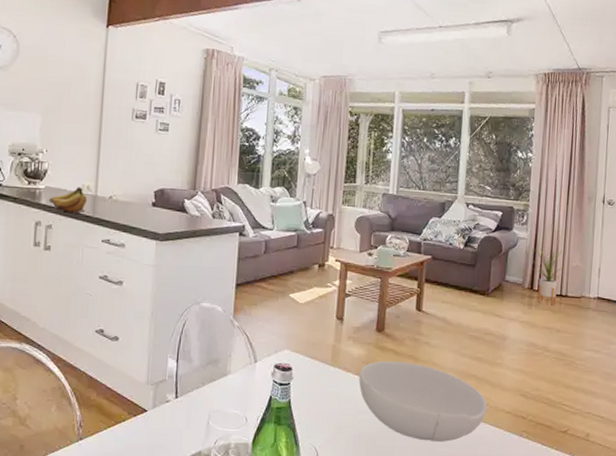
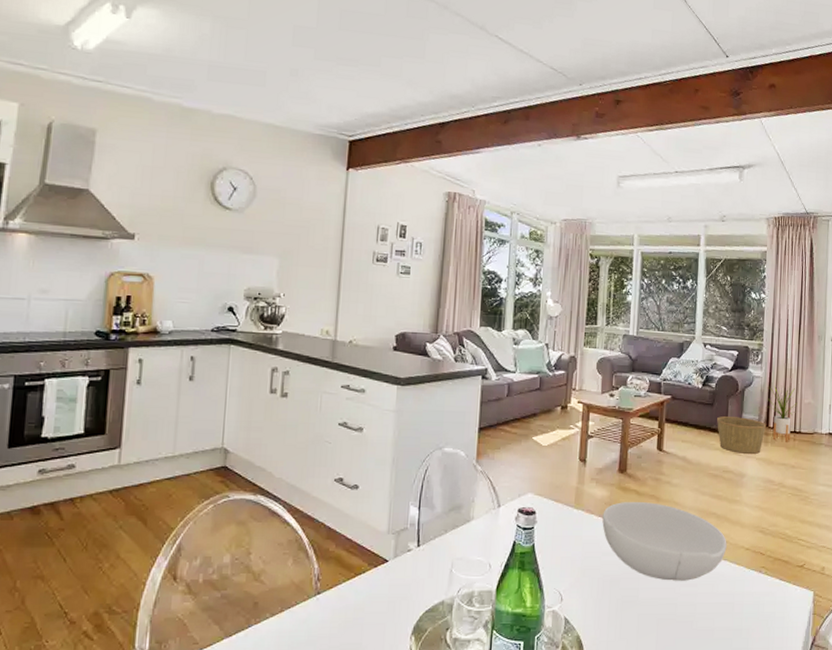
fruit: present [48,187,87,214] -> none [285,331,326,359]
basket: none [479,278,530,317] -> present [717,416,766,454]

